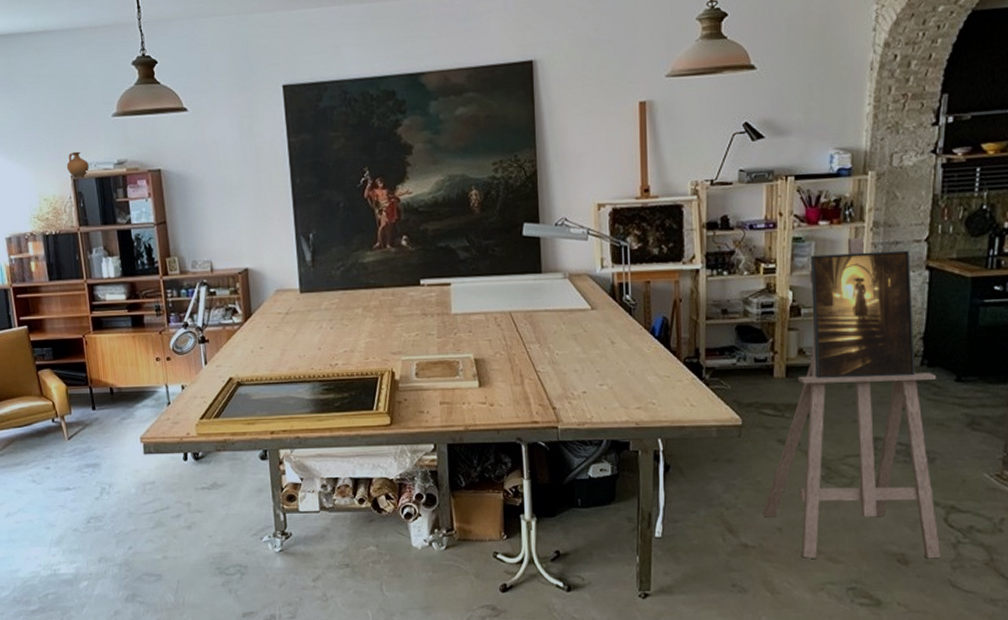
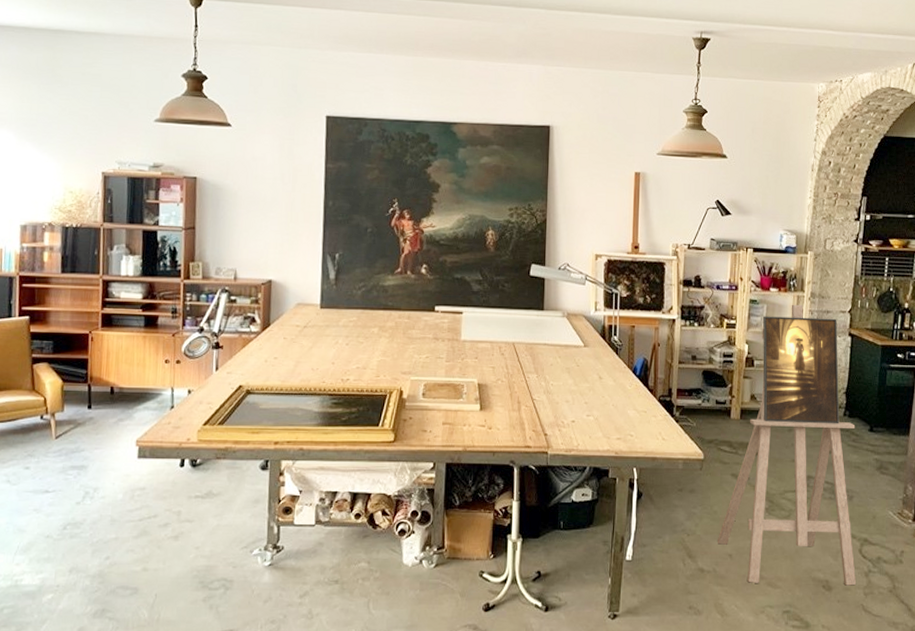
ceramic jug: present [66,151,89,179] -> none [99,149,123,176]

